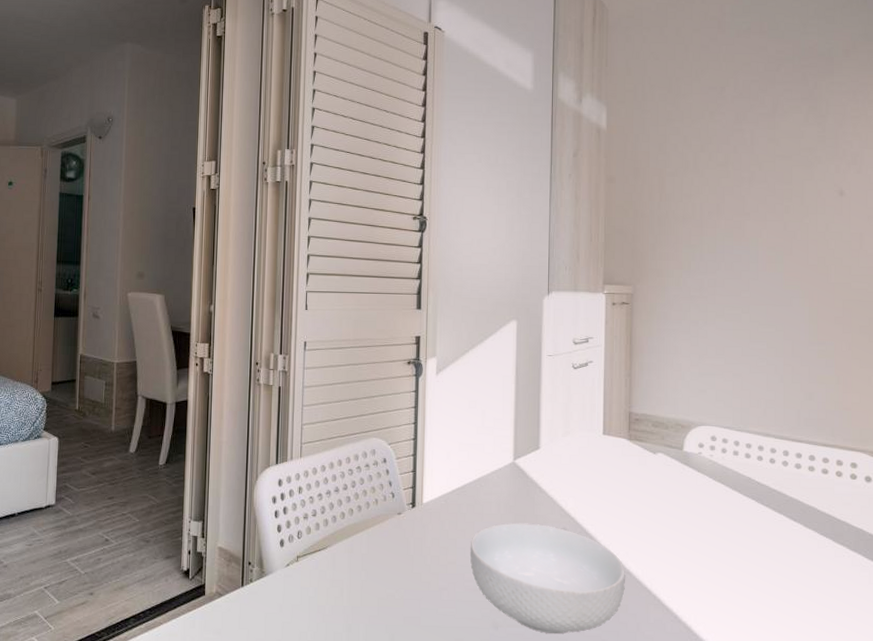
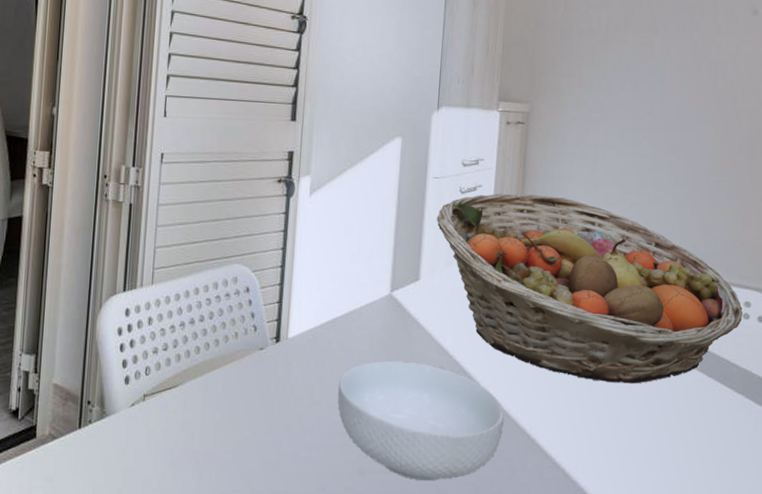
fruit basket: none [553,367,849,542] -> present [437,193,743,384]

